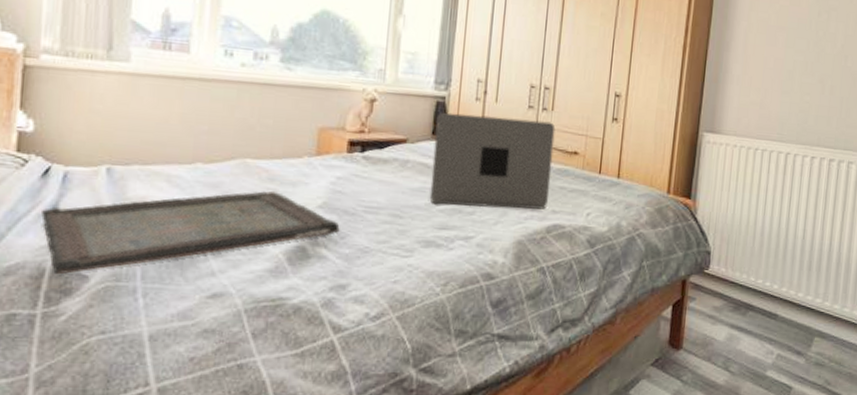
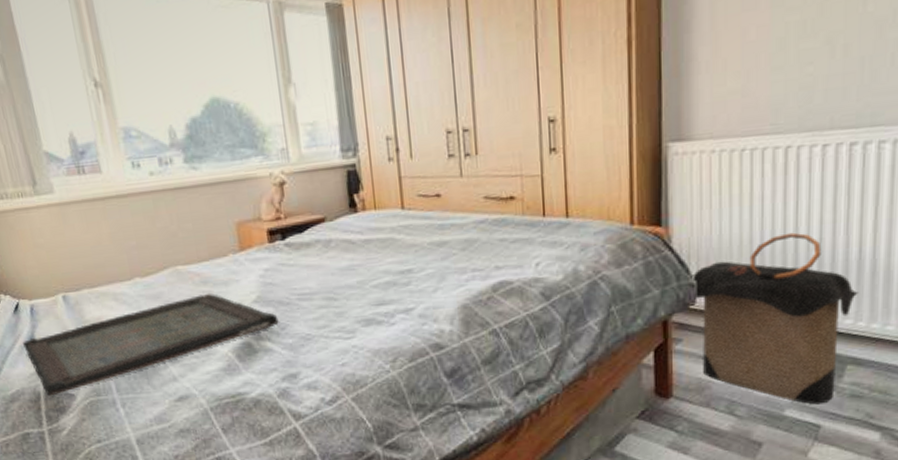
laptop: present [430,112,556,210] -> none [350,168,490,281]
laundry hamper: none [708,221,827,368] -> present [691,232,858,405]

